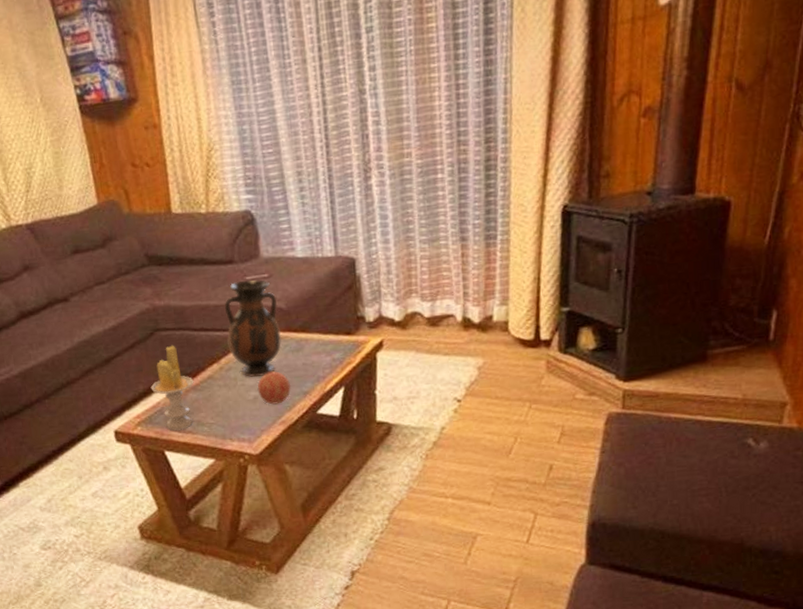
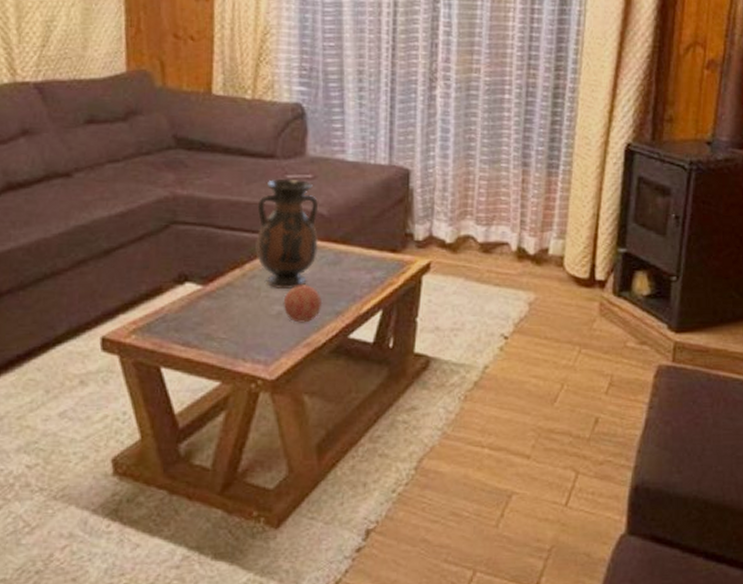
candle: present [150,345,194,431] -> none [155,242,209,343]

